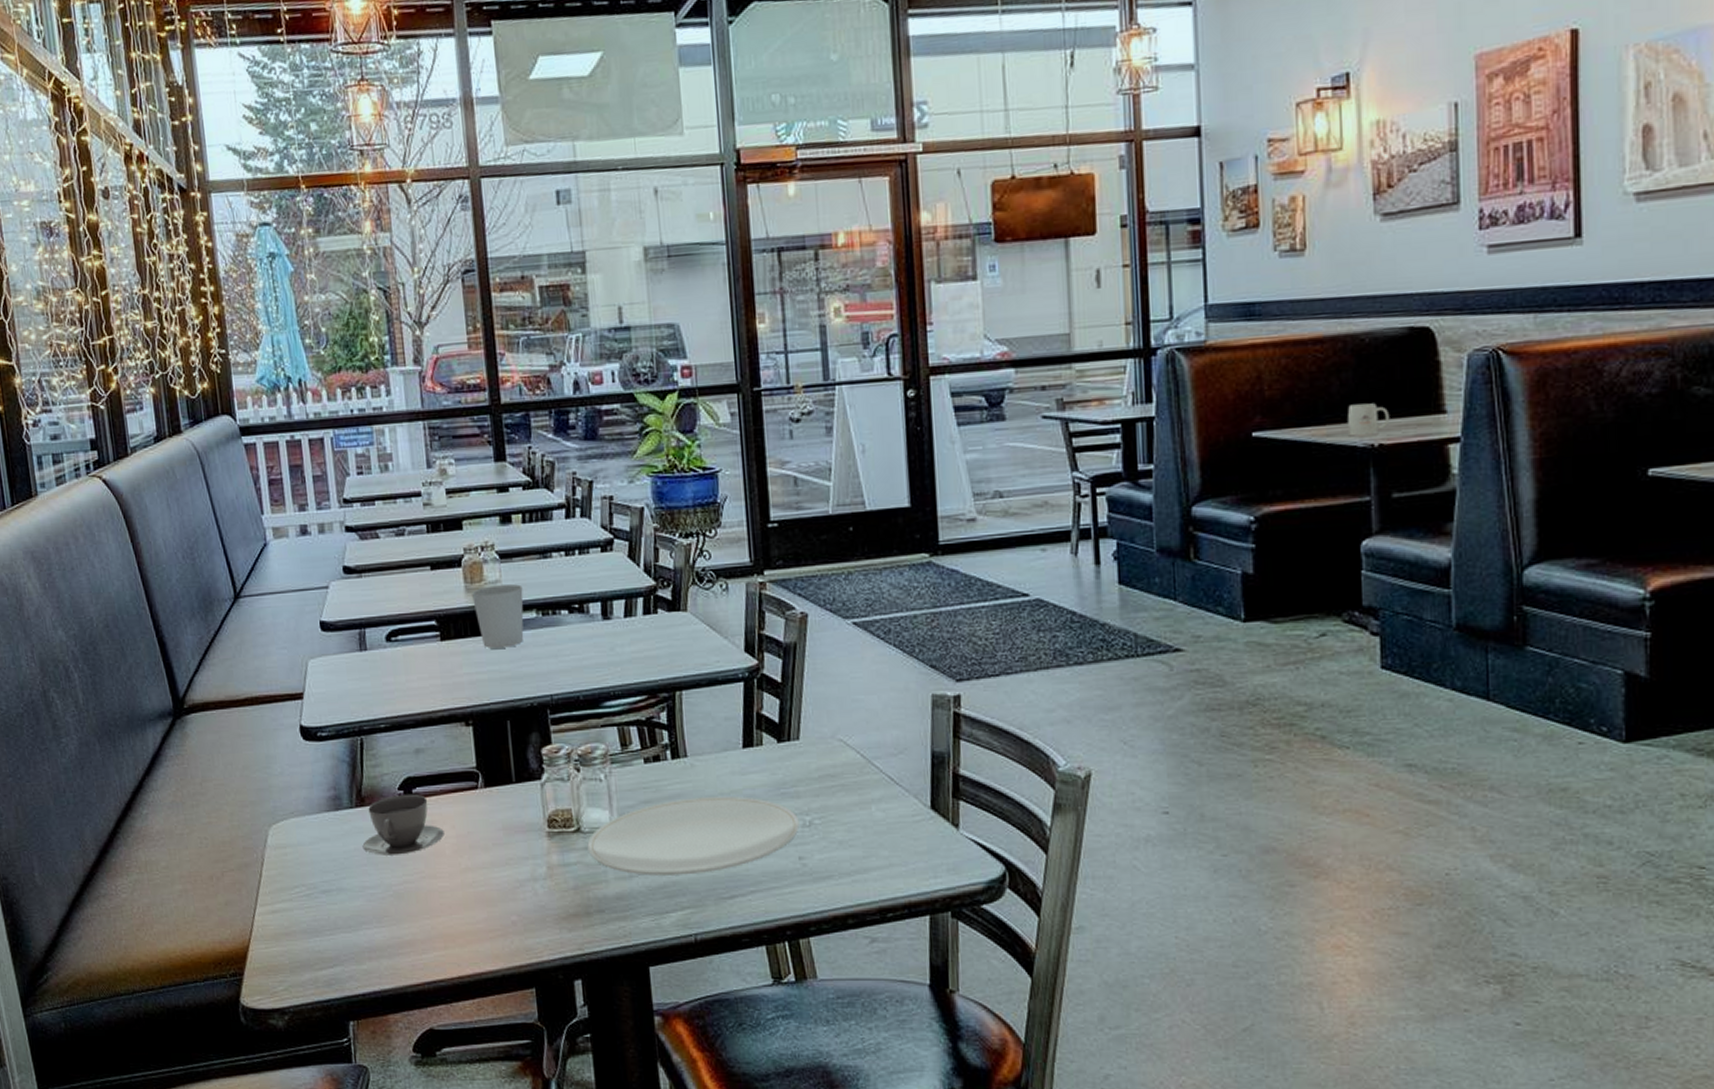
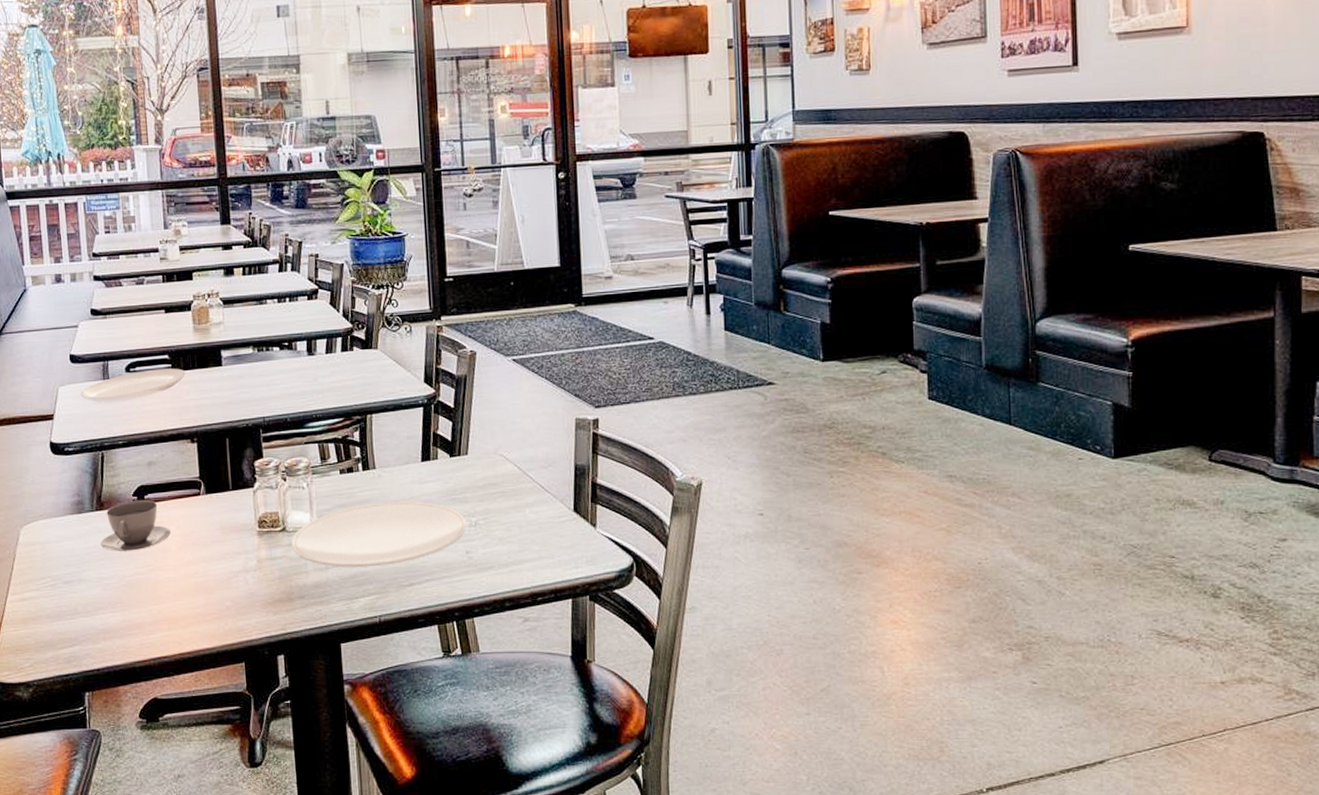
plate: none [333,636,458,679] -> present [80,368,186,403]
dixie cup: present [472,584,524,649] -> none [199,326,242,378]
mug: present [1346,403,1390,437] -> none [901,190,935,216]

